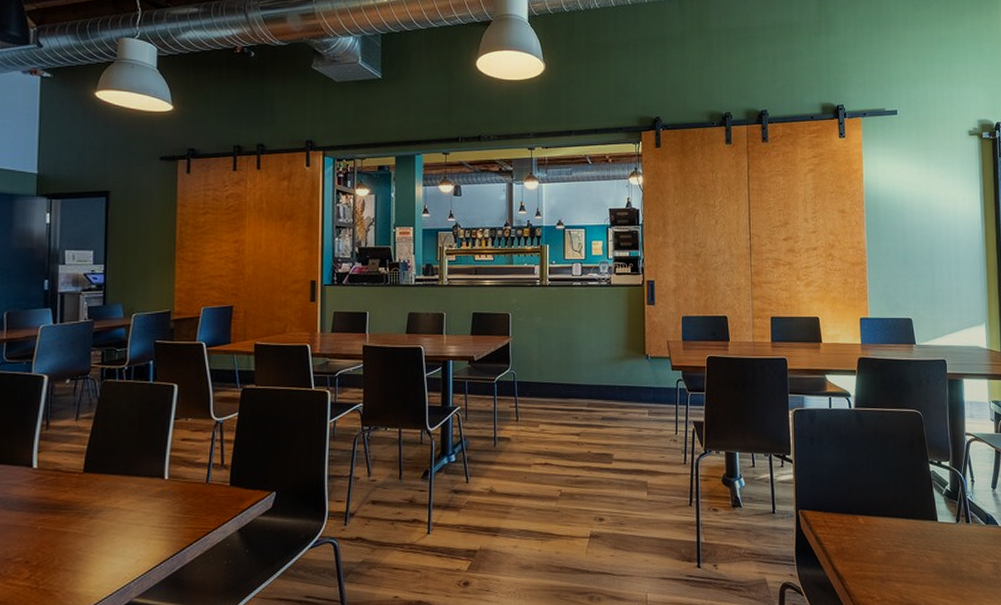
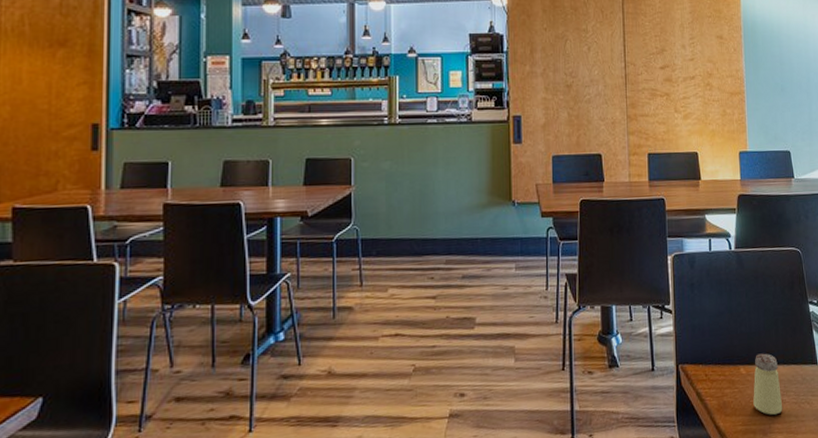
saltshaker: none [871,506,901,564] -> present [753,353,783,415]

